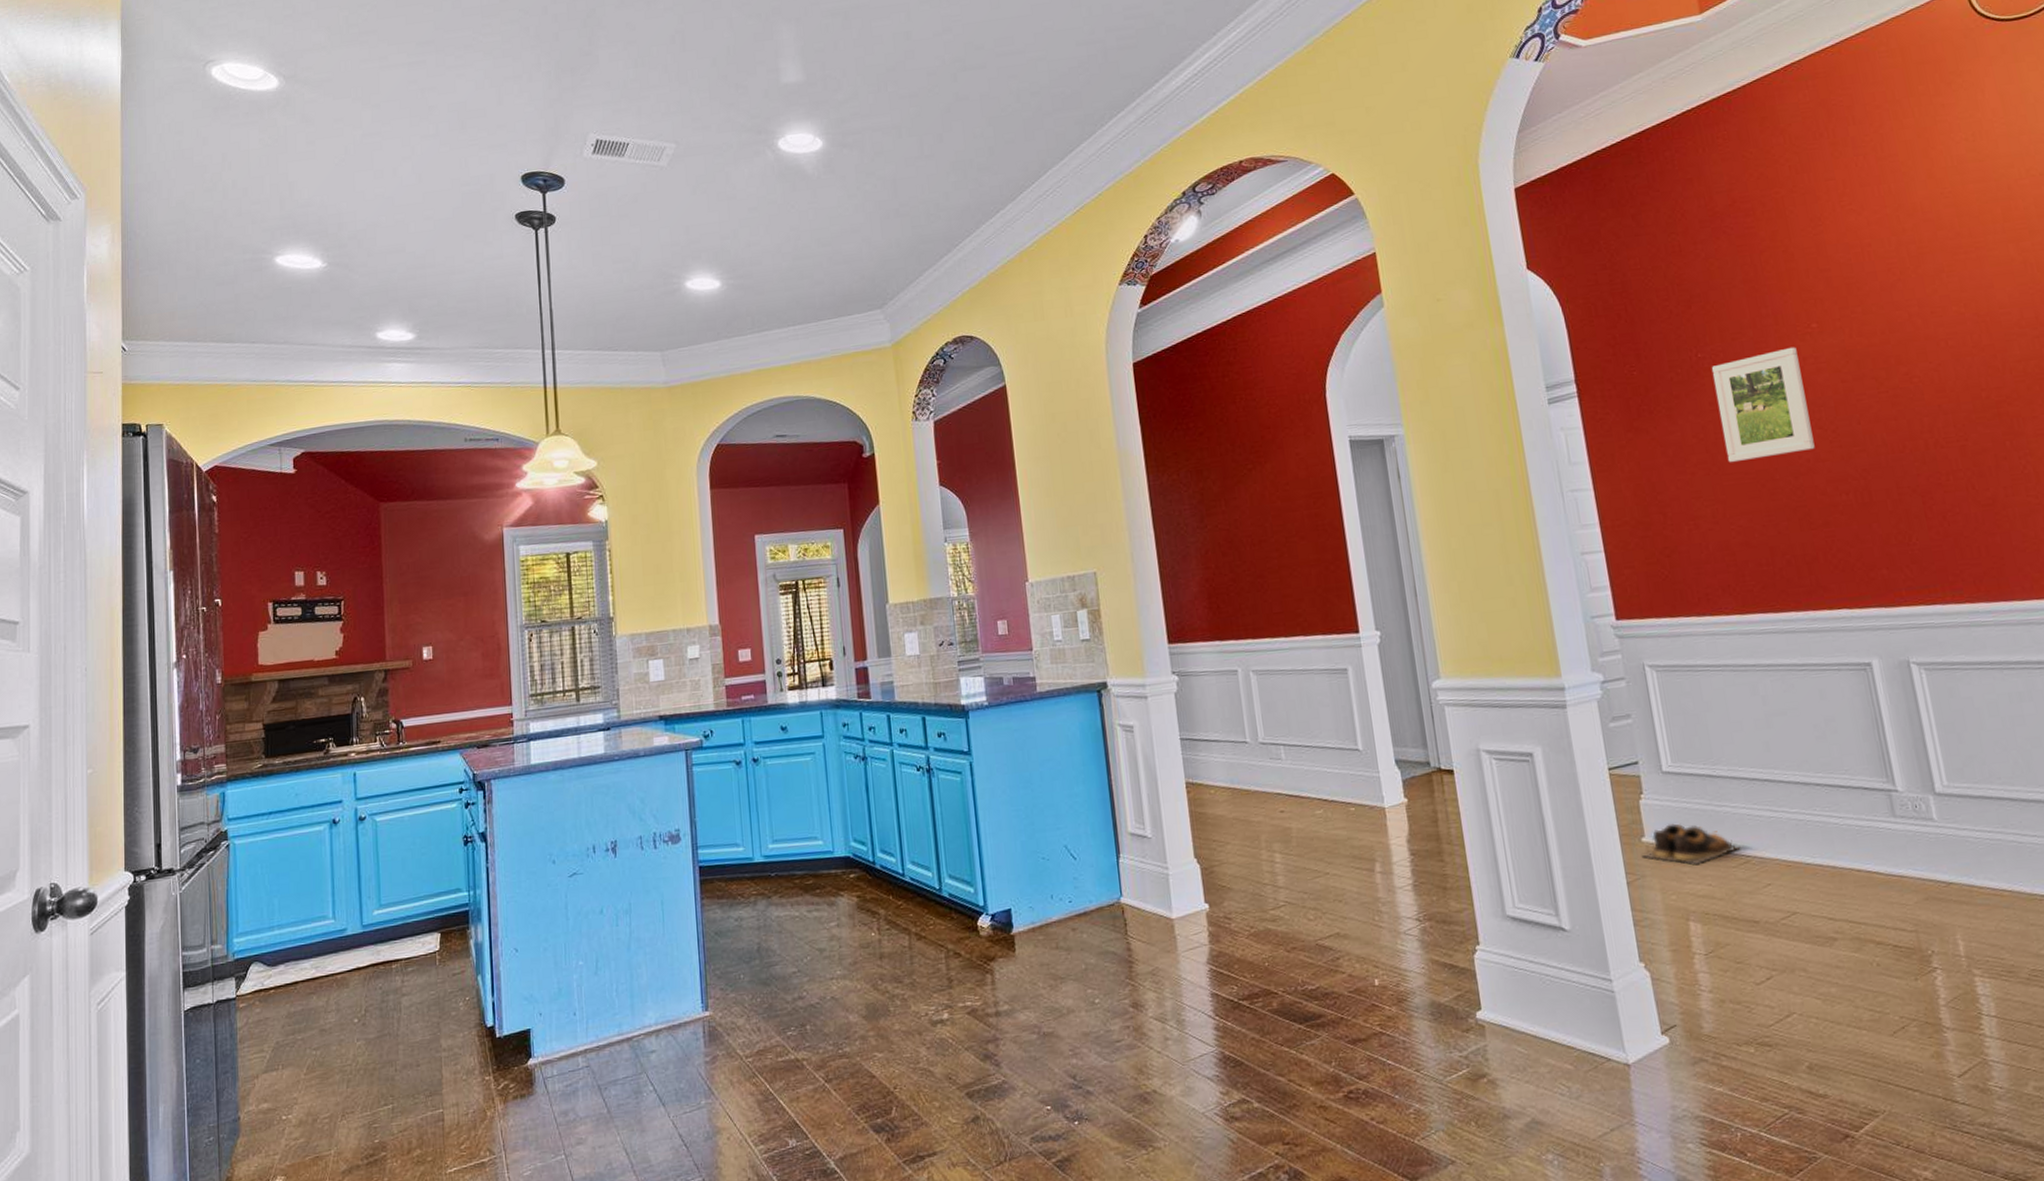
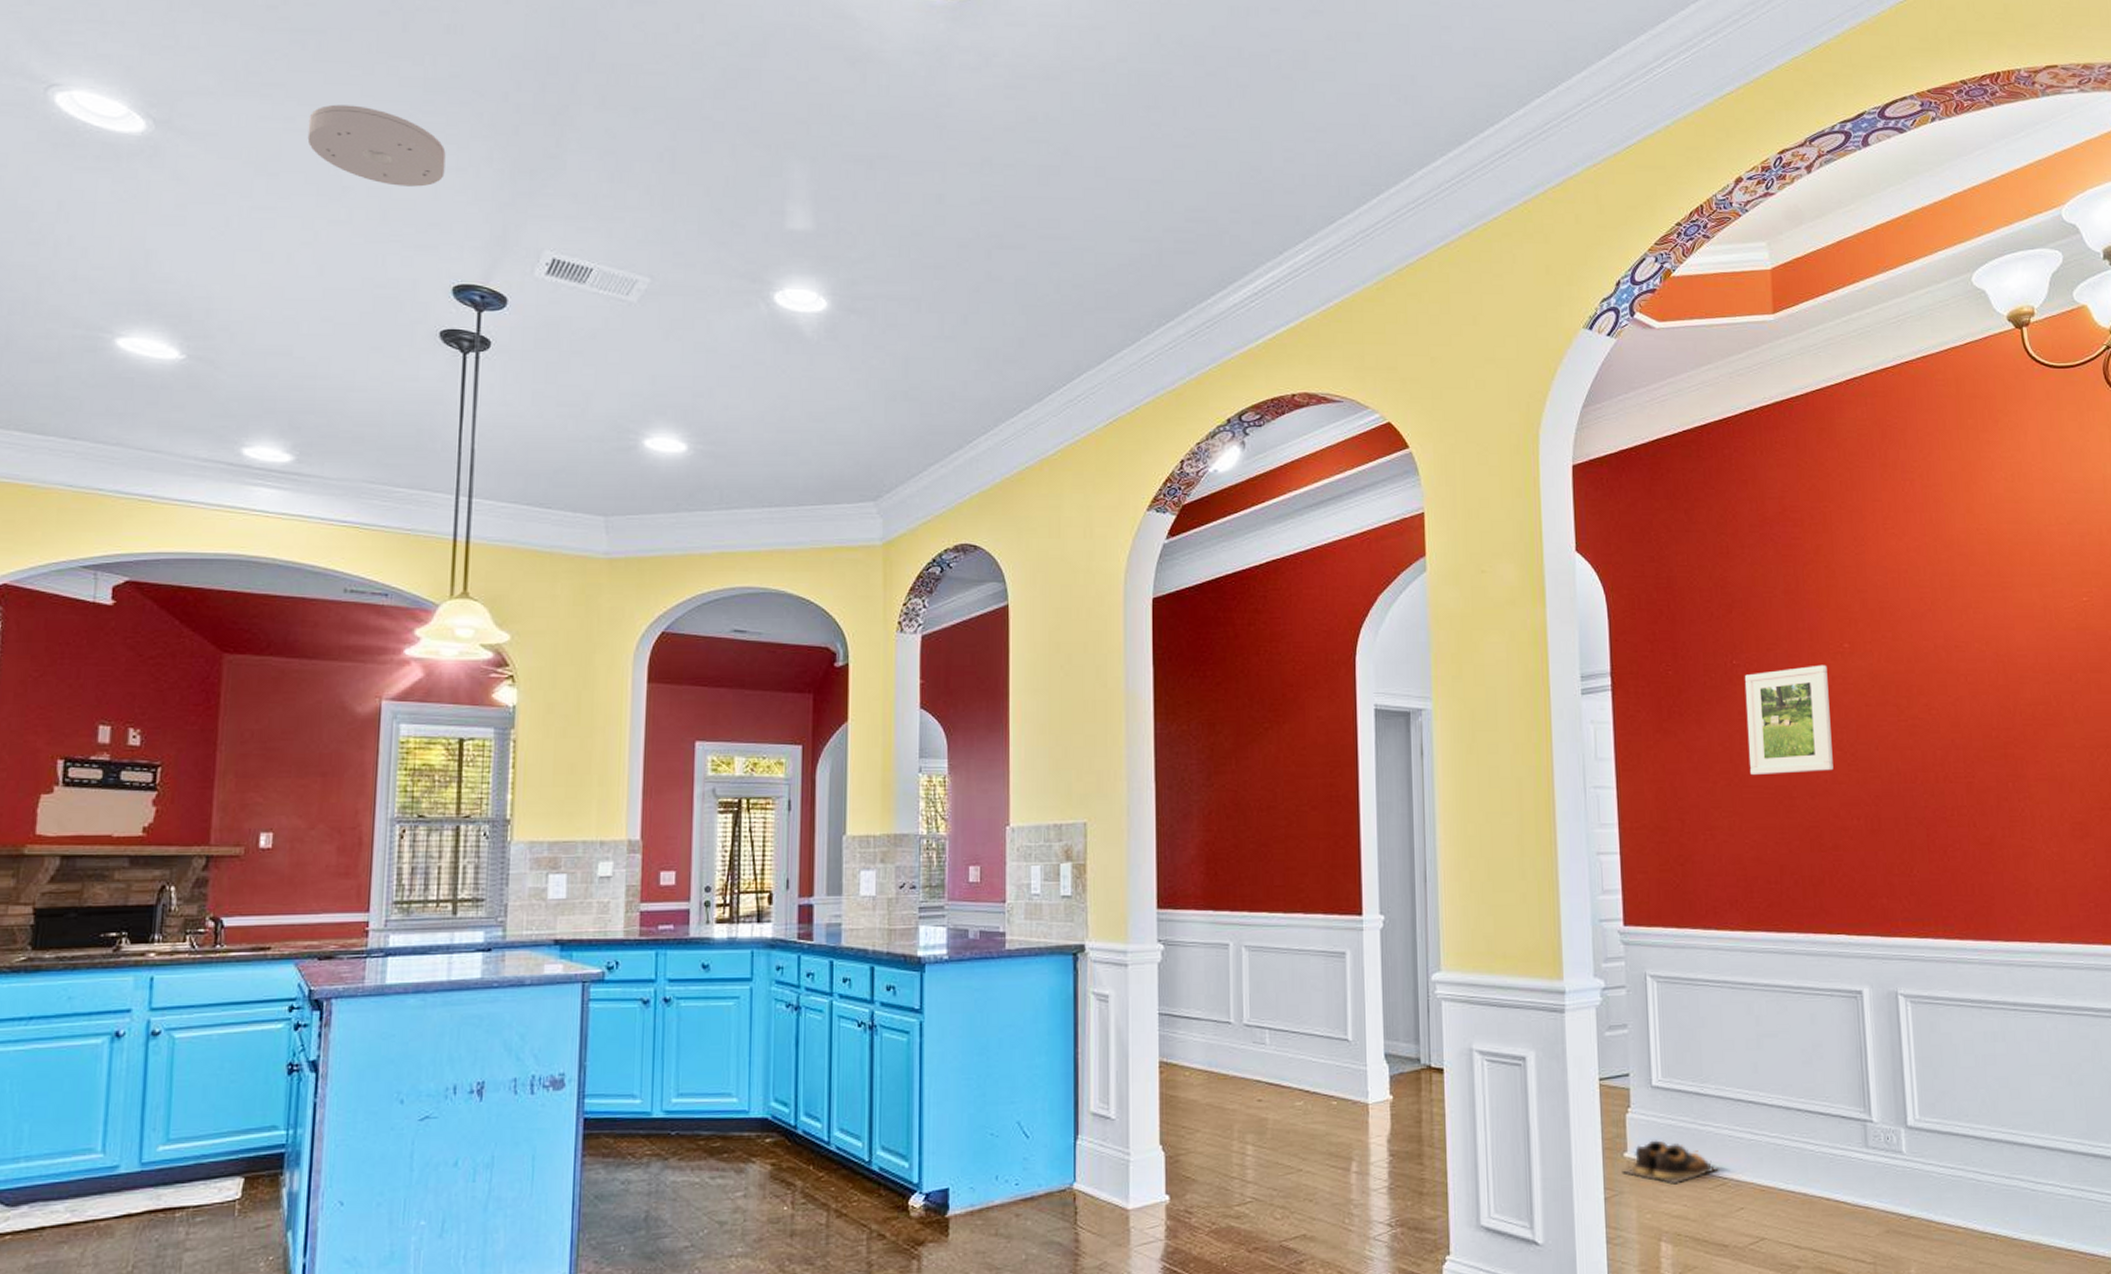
smoke detector: none [397,38,505,100] -> present [307,104,446,187]

